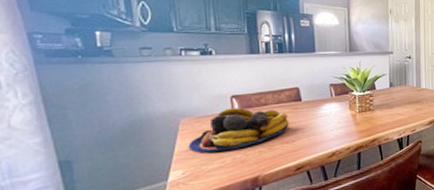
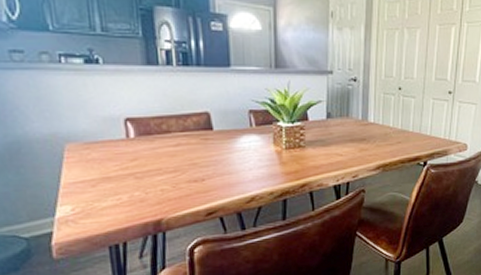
fruit bowl: present [188,107,289,153] -> none [76,134,198,187]

